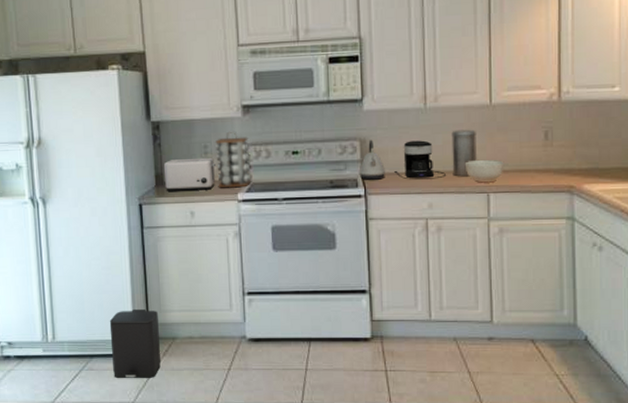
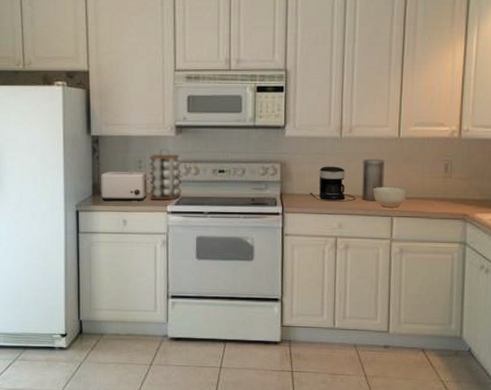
pedal bin: present [109,310,161,378] -> none [43,307,88,370]
kettle: present [360,139,385,181] -> none [279,163,302,201]

